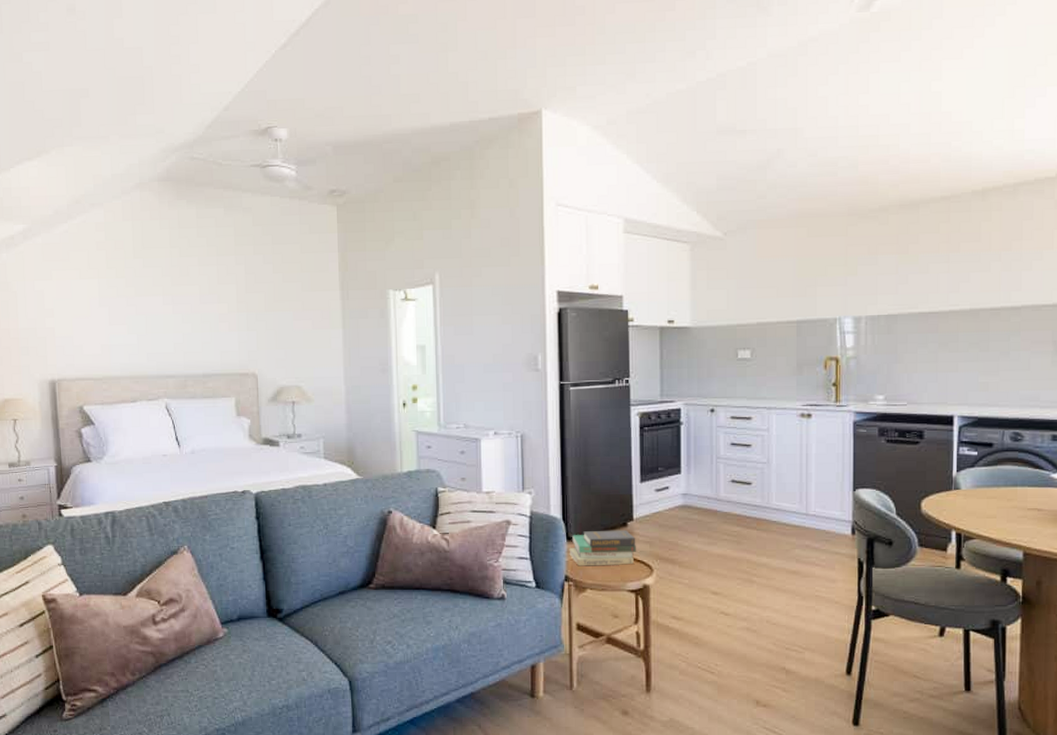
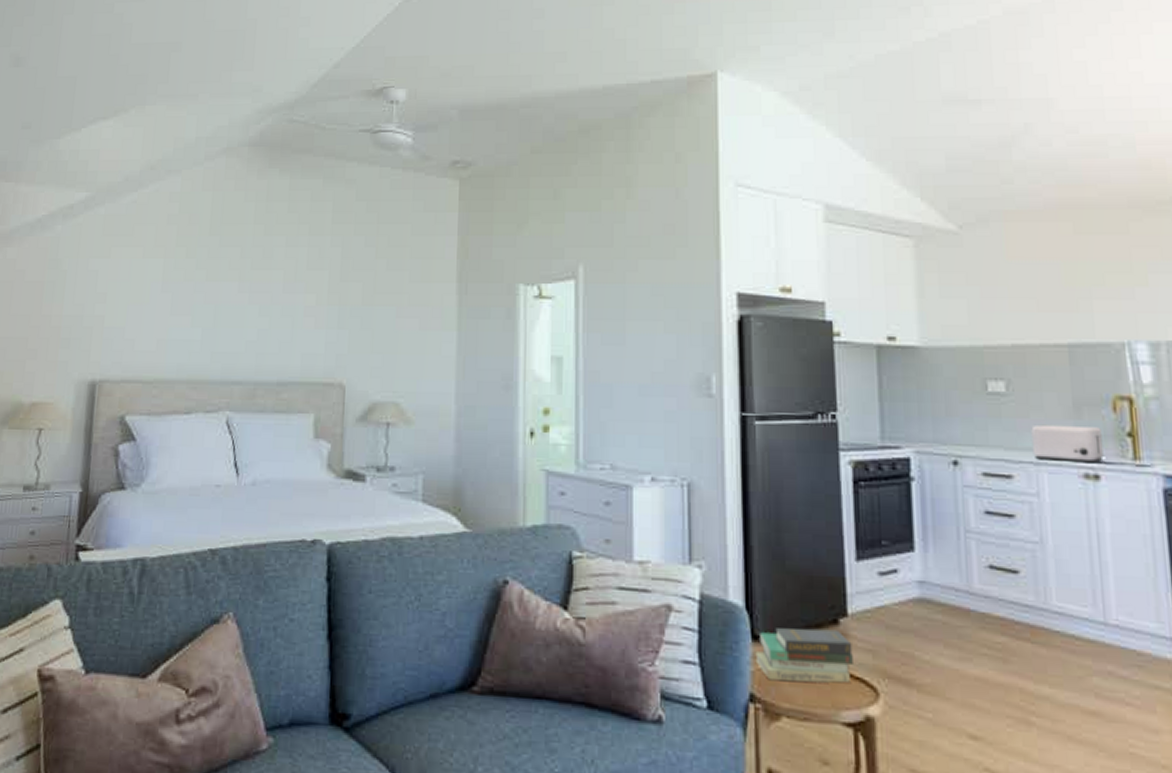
toaster: none [766,379,815,406] -> present [1031,424,1104,464]

